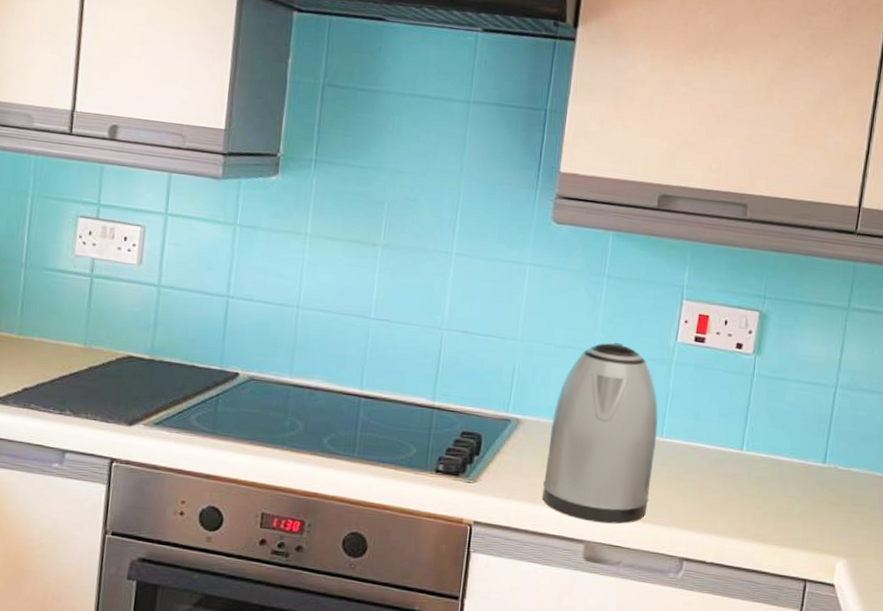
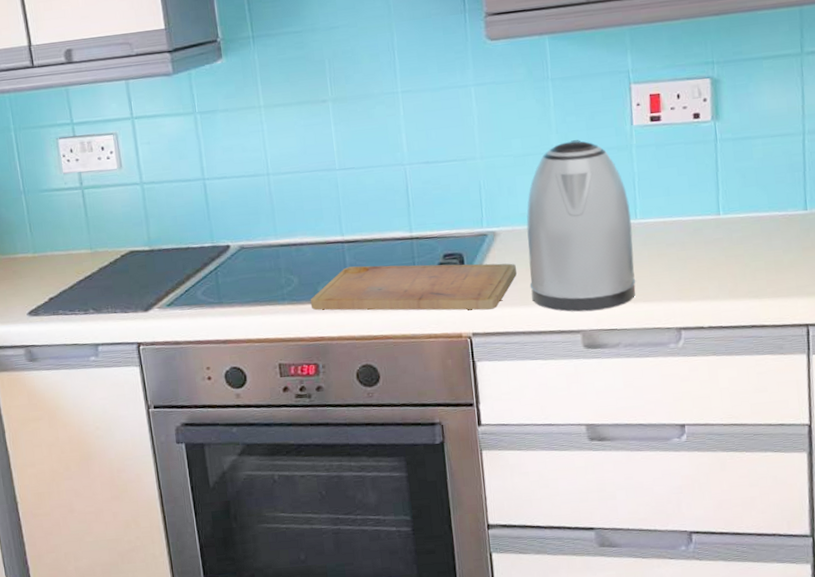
cutting board: none [310,423,533,501] -> present [310,263,517,311]

